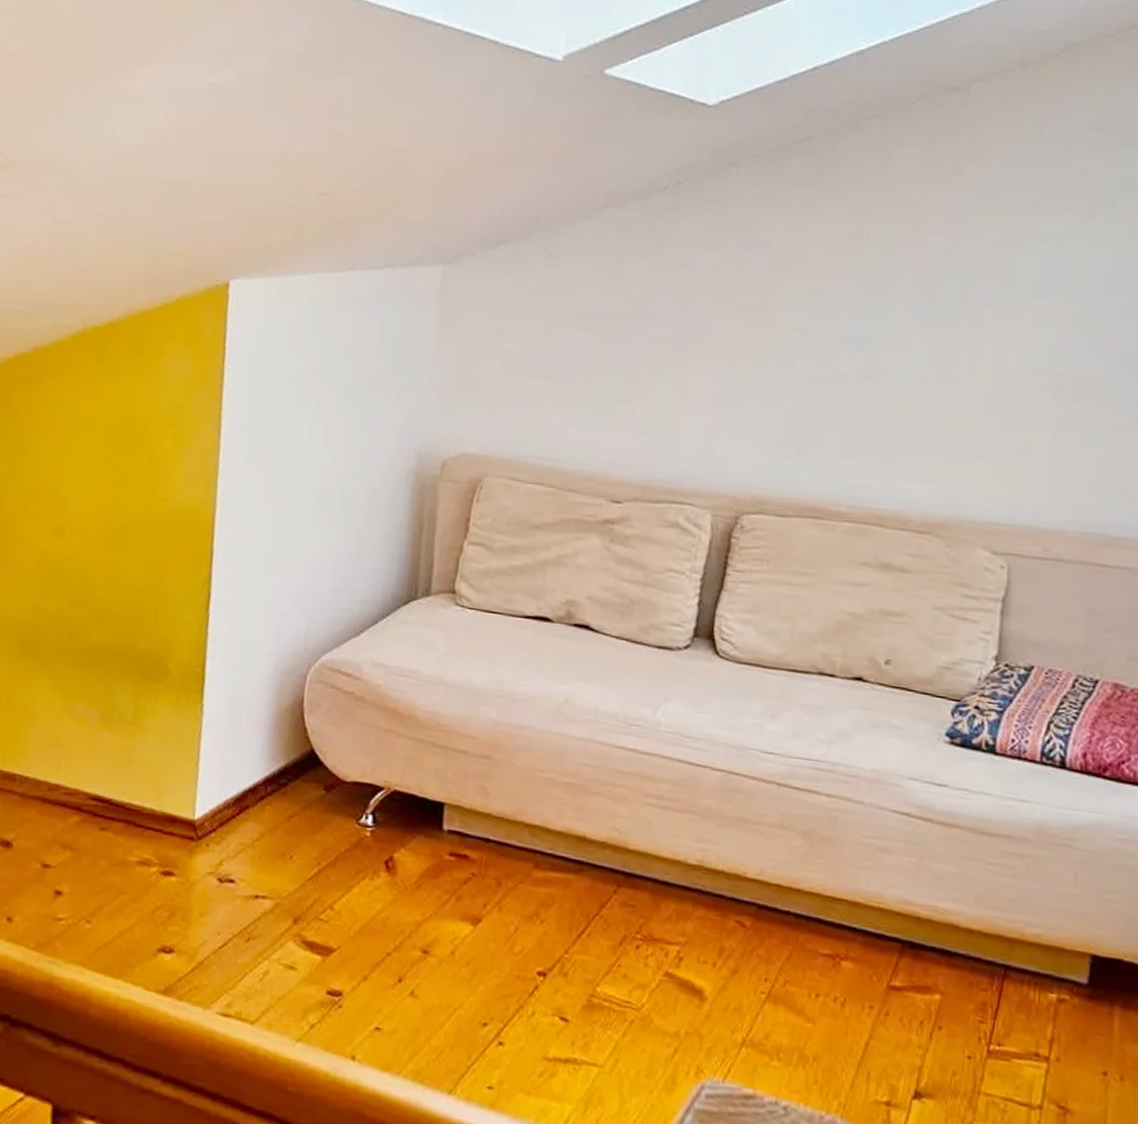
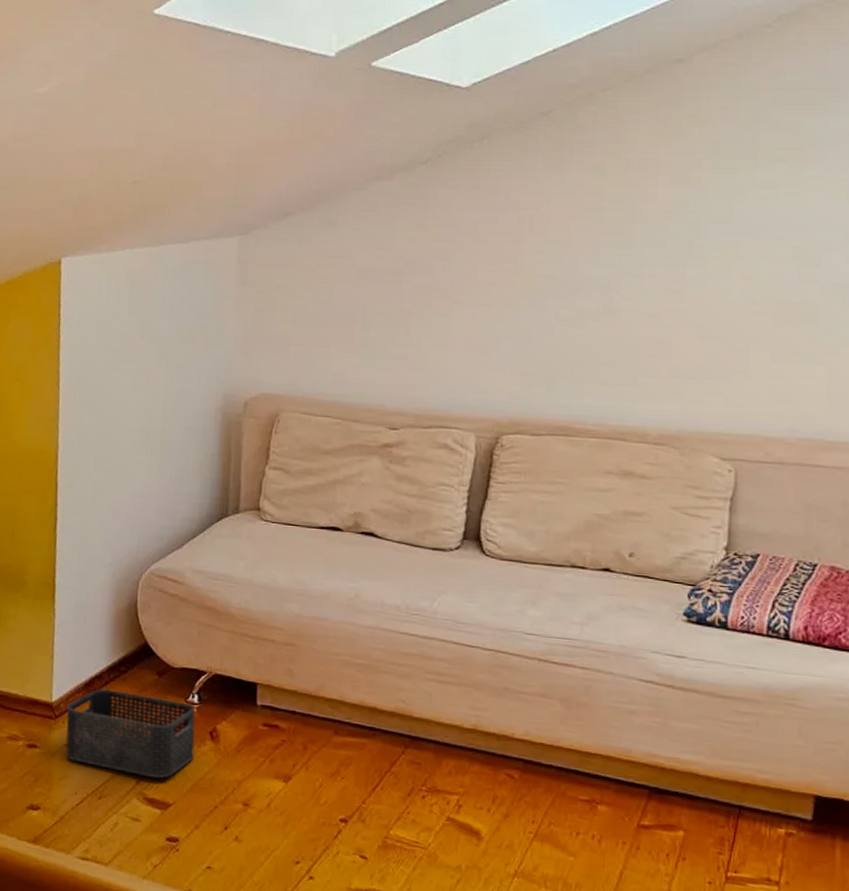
storage bin: none [209,805,368,918] -> present [66,689,195,779]

